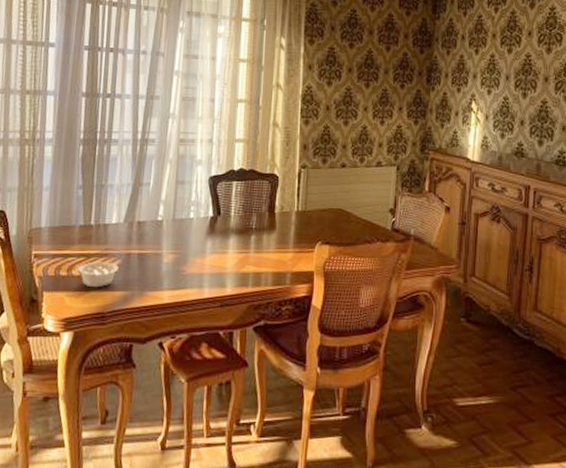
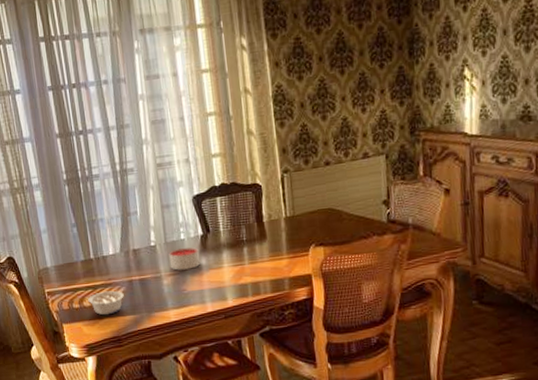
candle: none [173,227,205,250] -> present [168,247,200,271]

